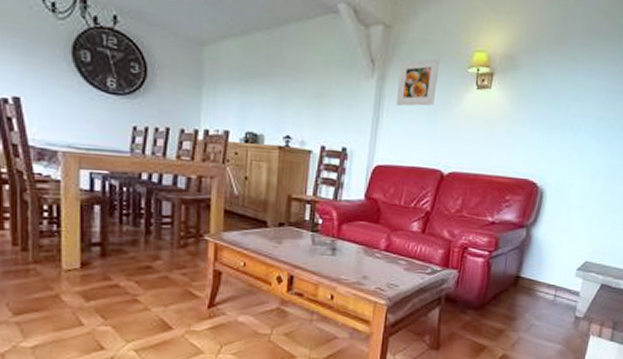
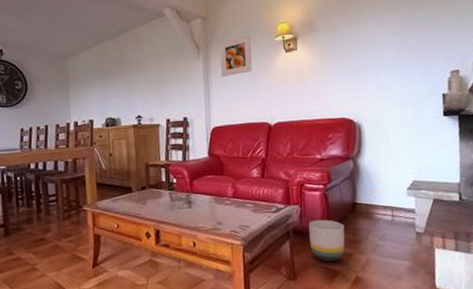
planter: none [461,288,502,336] -> present [308,219,345,262]

